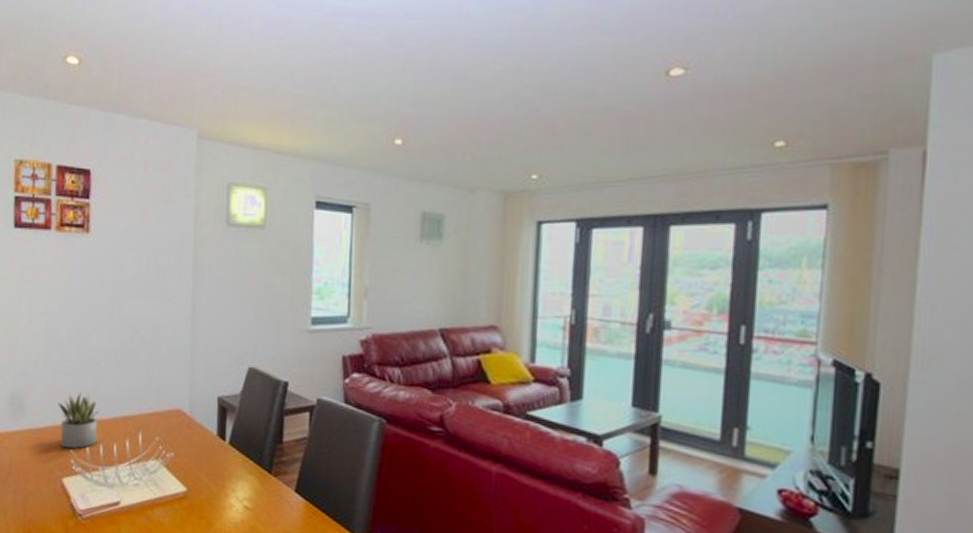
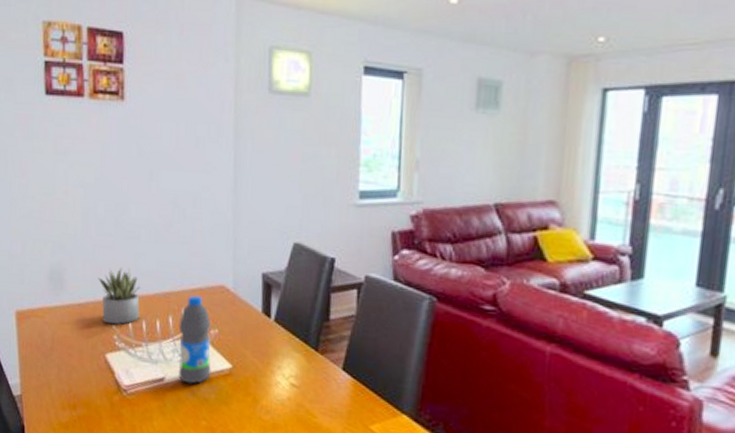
water bottle: none [134,419,167,508] -> present [178,295,211,384]

